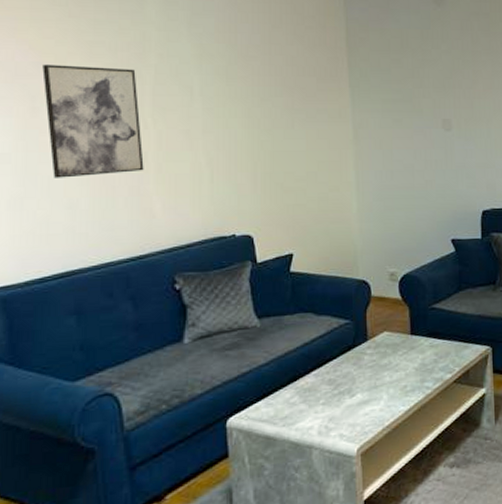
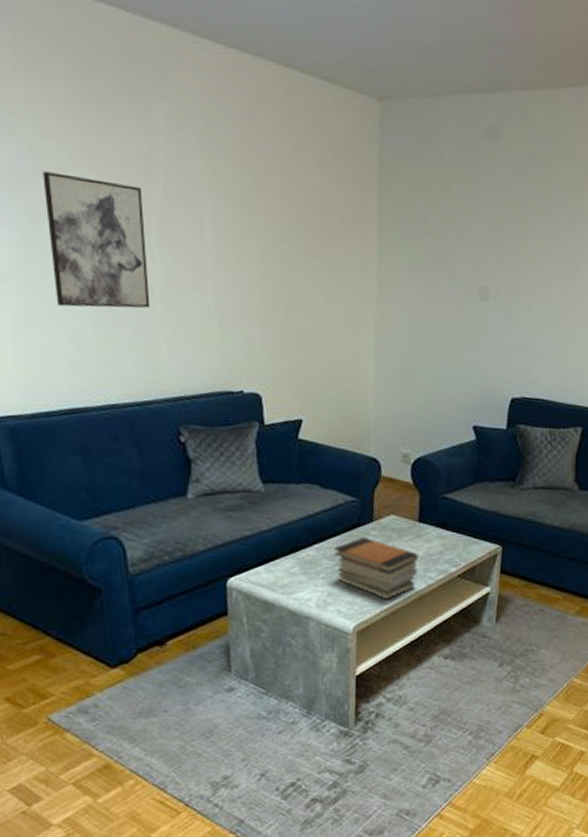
book stack: none [331,356,415,417] -> present [333,536,419,600]

